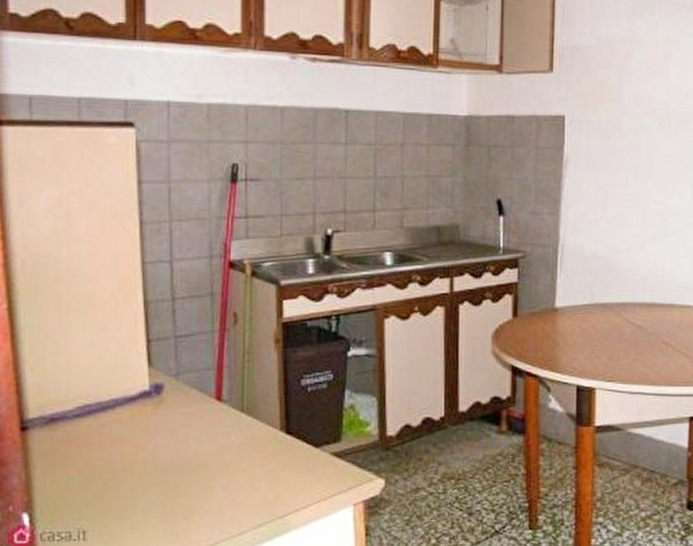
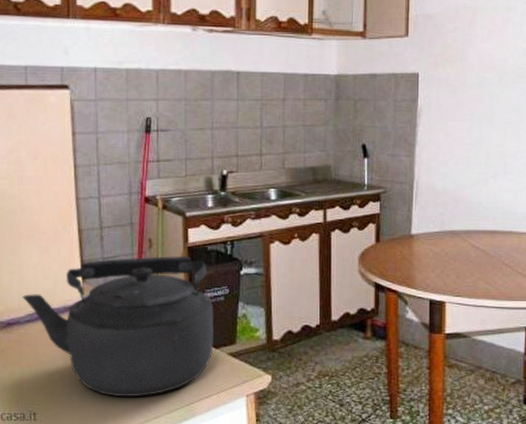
kettle: none [70,333,315,509] -> present [22,255,215,397]

